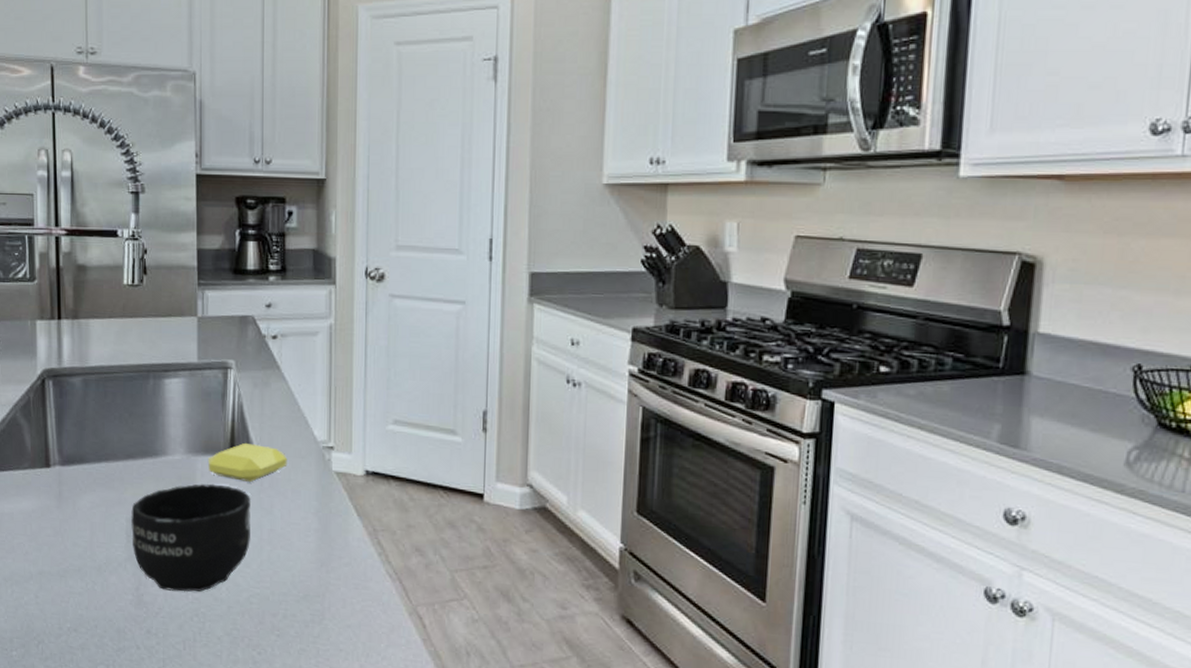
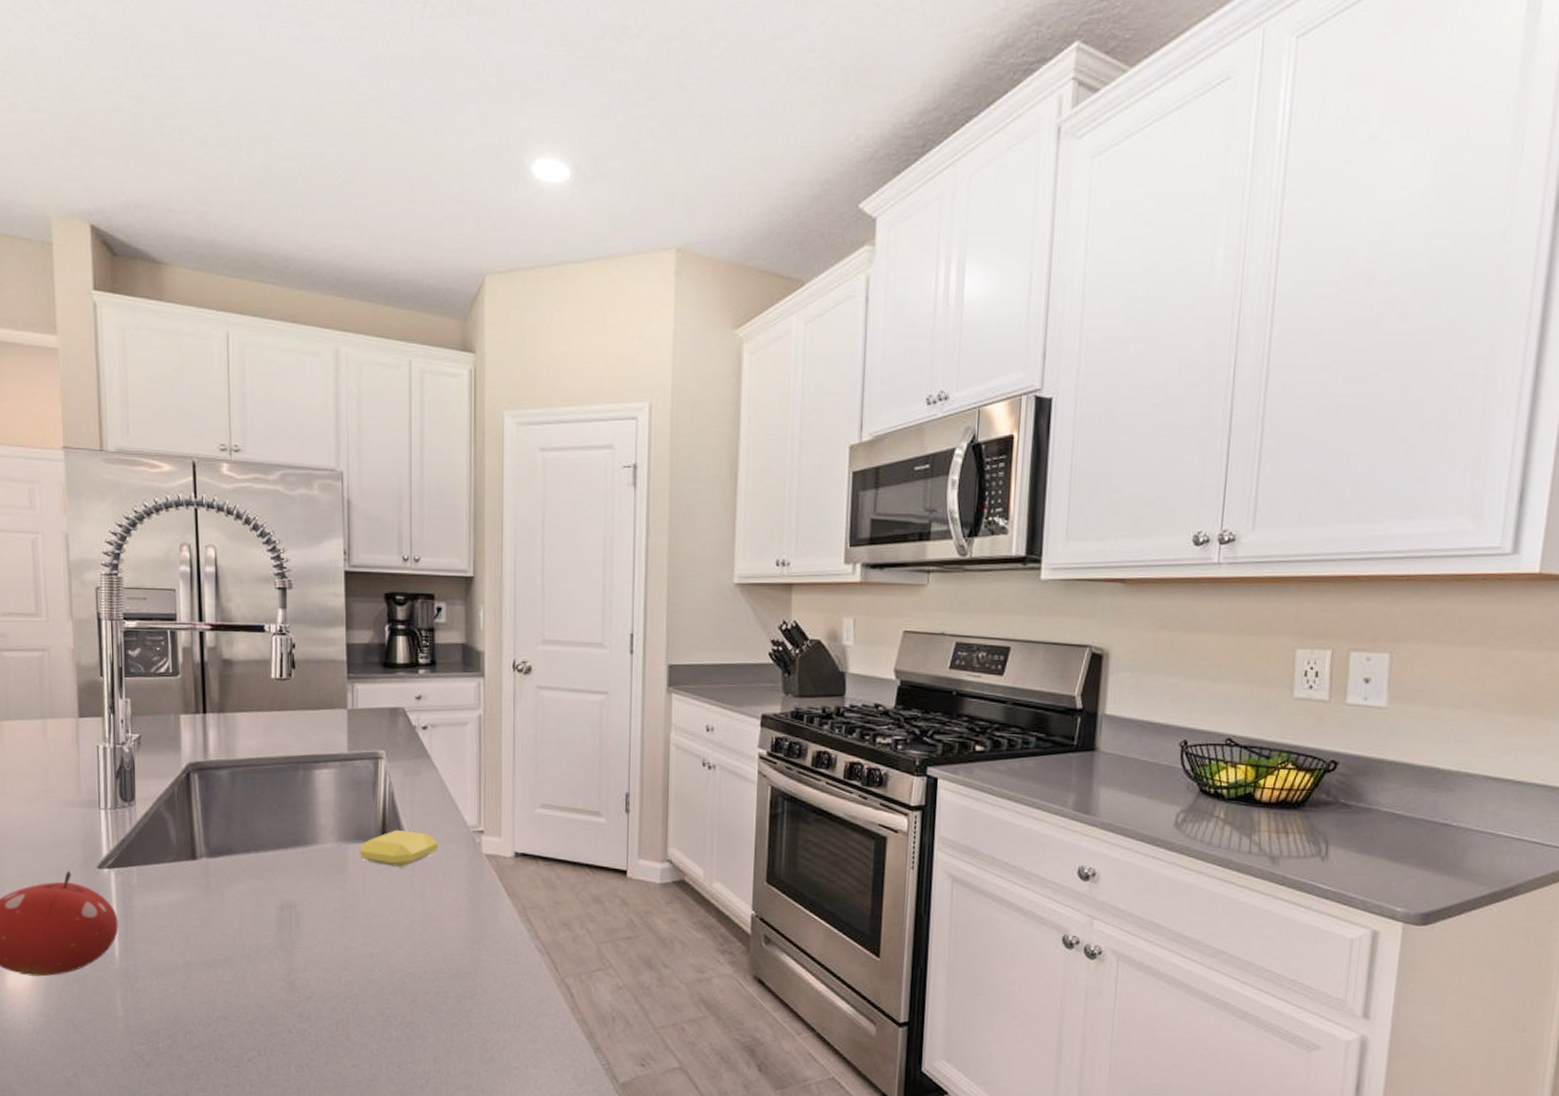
mug: present [131,483,251,592] -> none [282,870,403,976]

